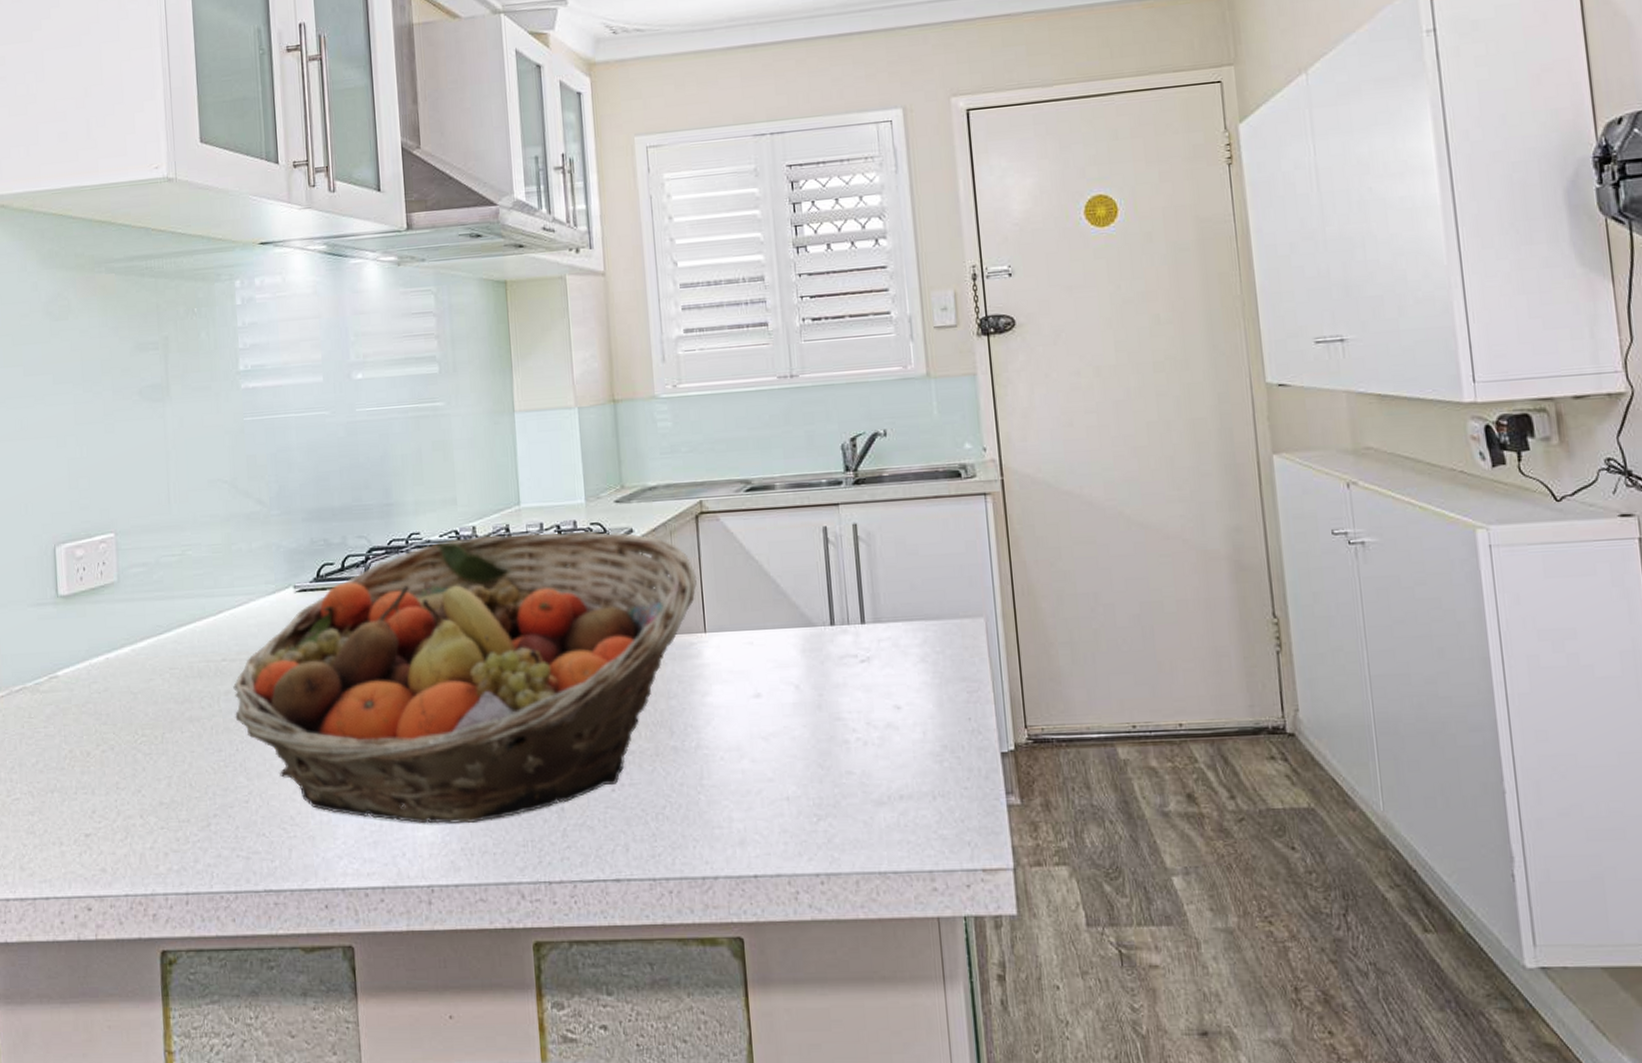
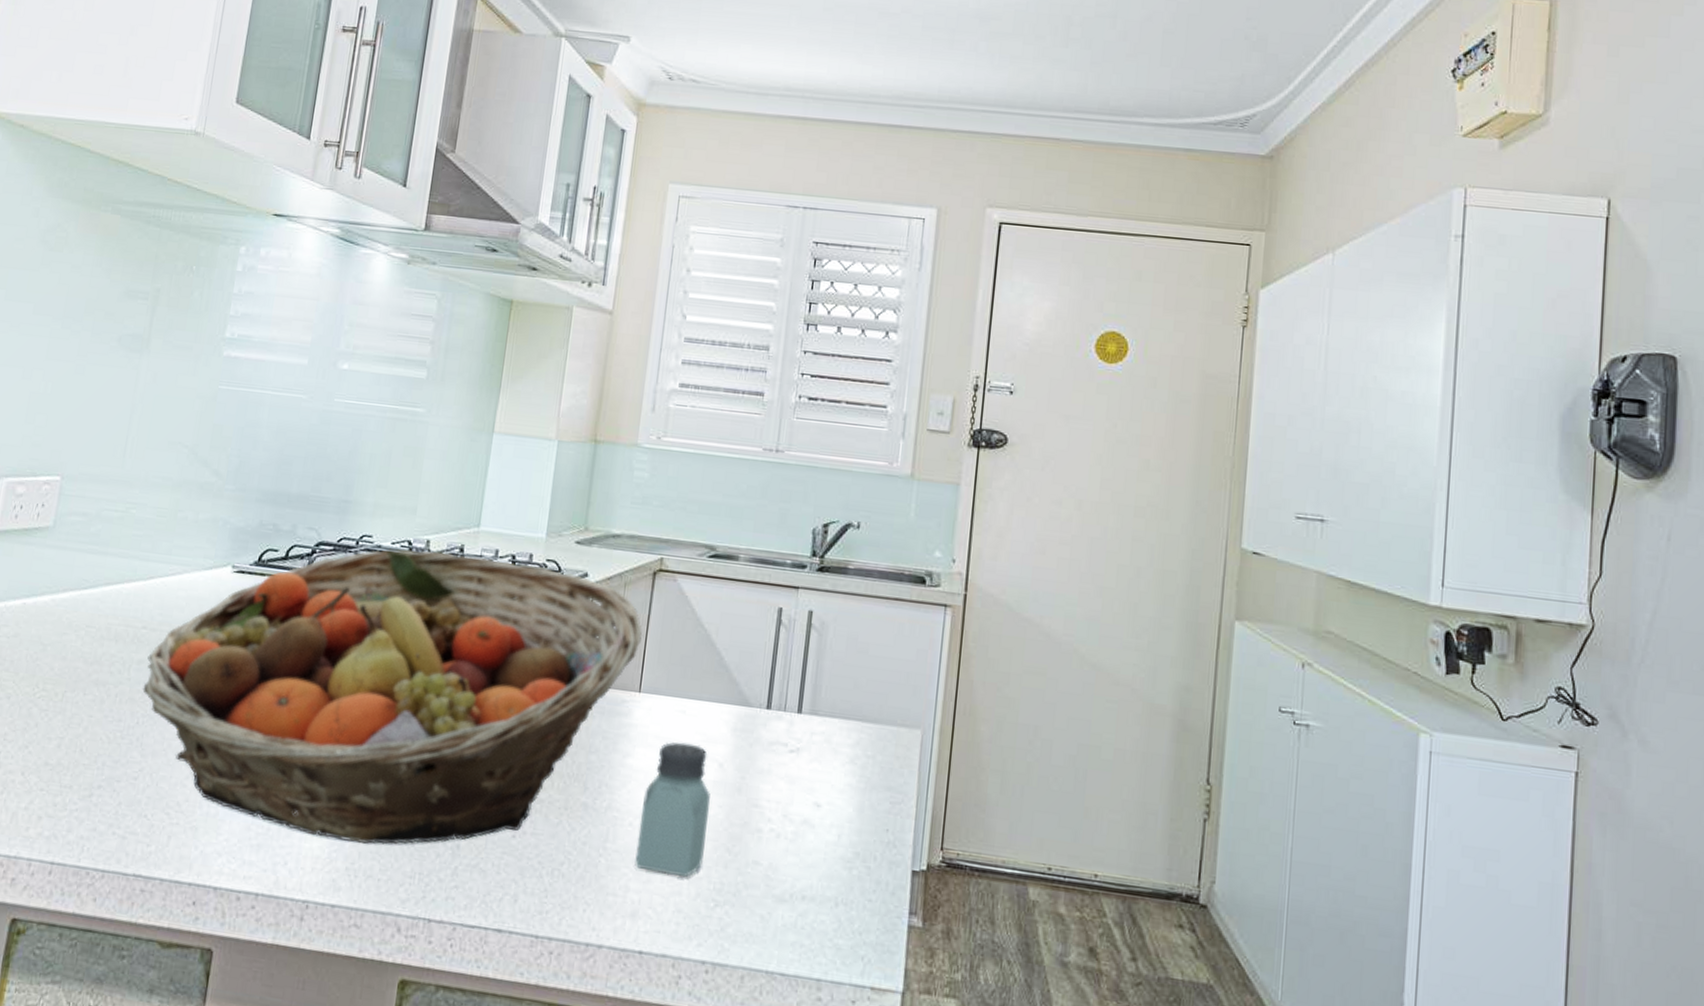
saltshaker: none [729,671,798,800] -> present [634,742,711,878]

